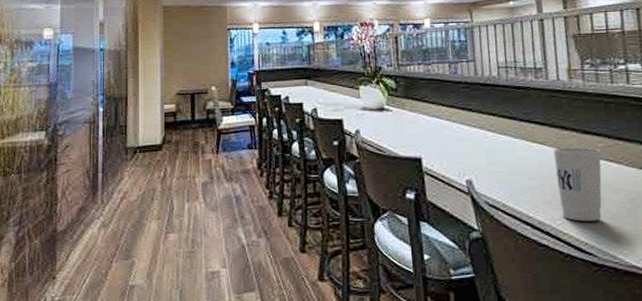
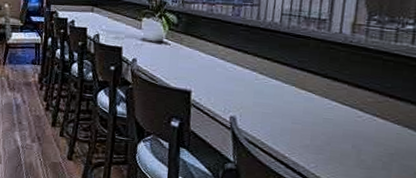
cup: present [553,147,602,222] -> none [317,98,370,169]

